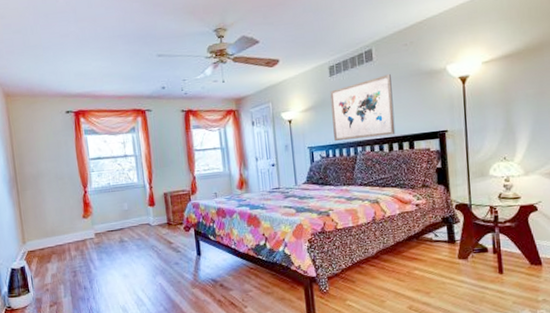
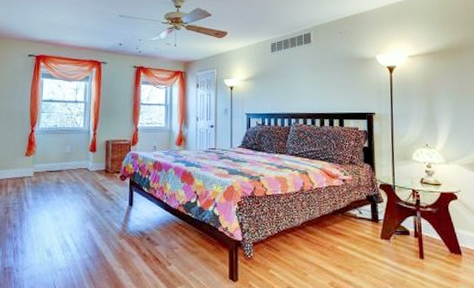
wall art: present [330,74,396,142] -> none [270,57,327,112]

